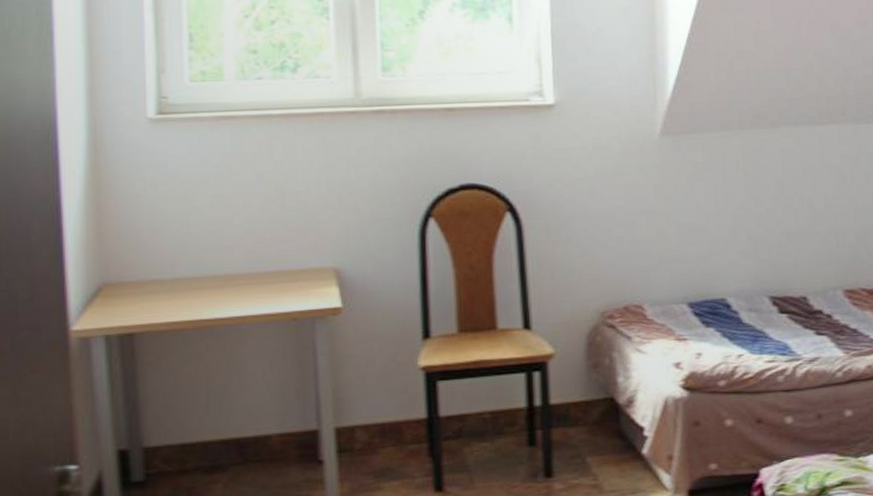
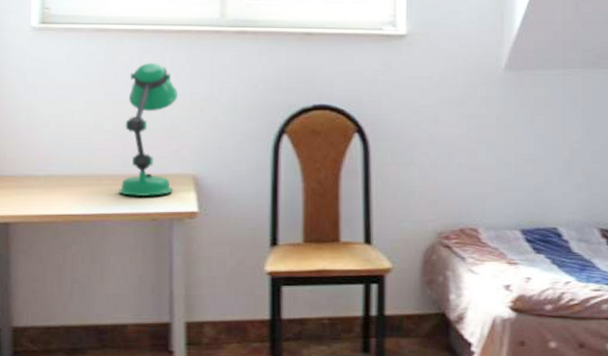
desk lamp: none [254,149,314,296] -> present [119,62,179,197]

